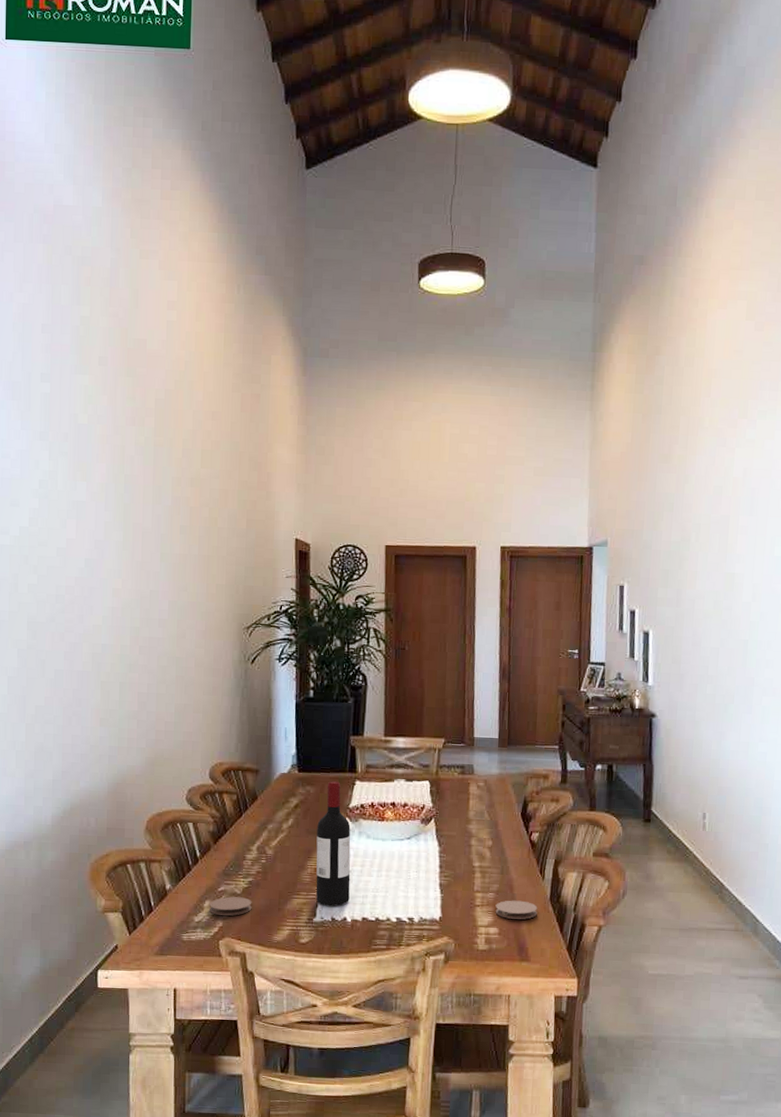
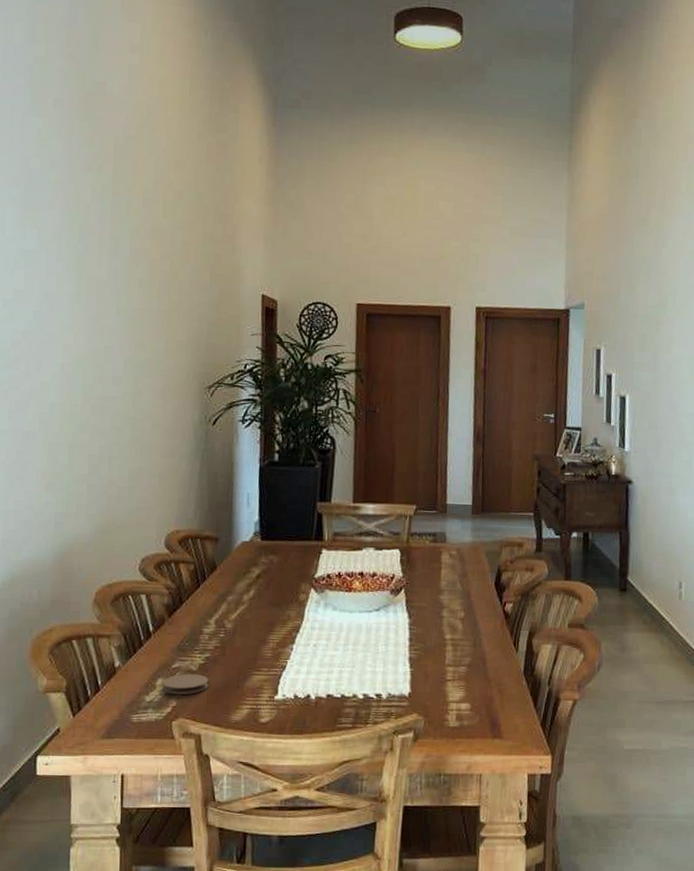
wine bottle: present [315,781,351,907] -> none [277,550,316,683]
coaster: present [495,900,538,920] -> none [467,674,511,694]

